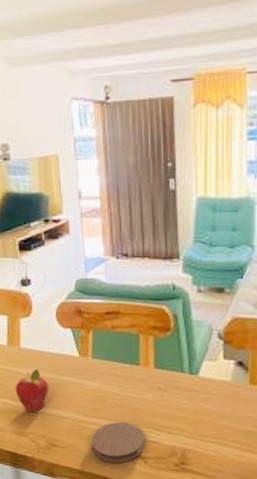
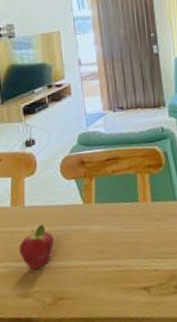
coaster: present [91,422,146,463] -> none [97,257,148,302]

